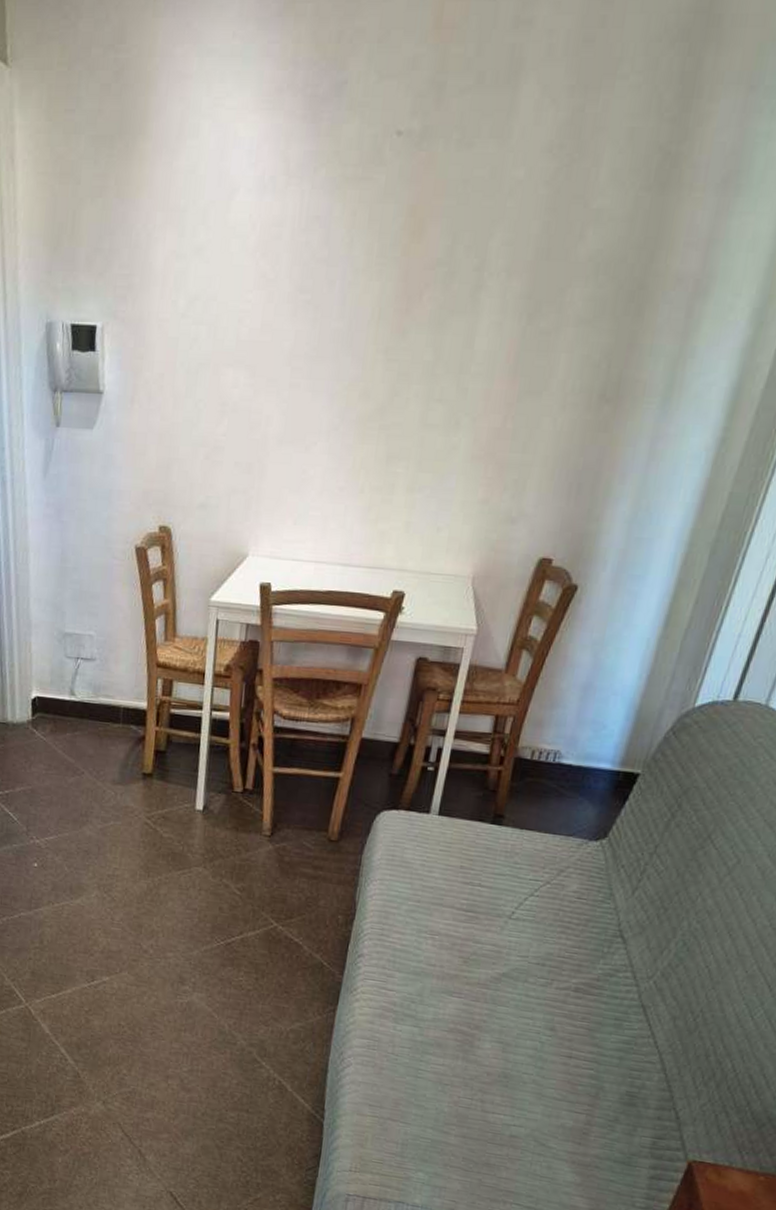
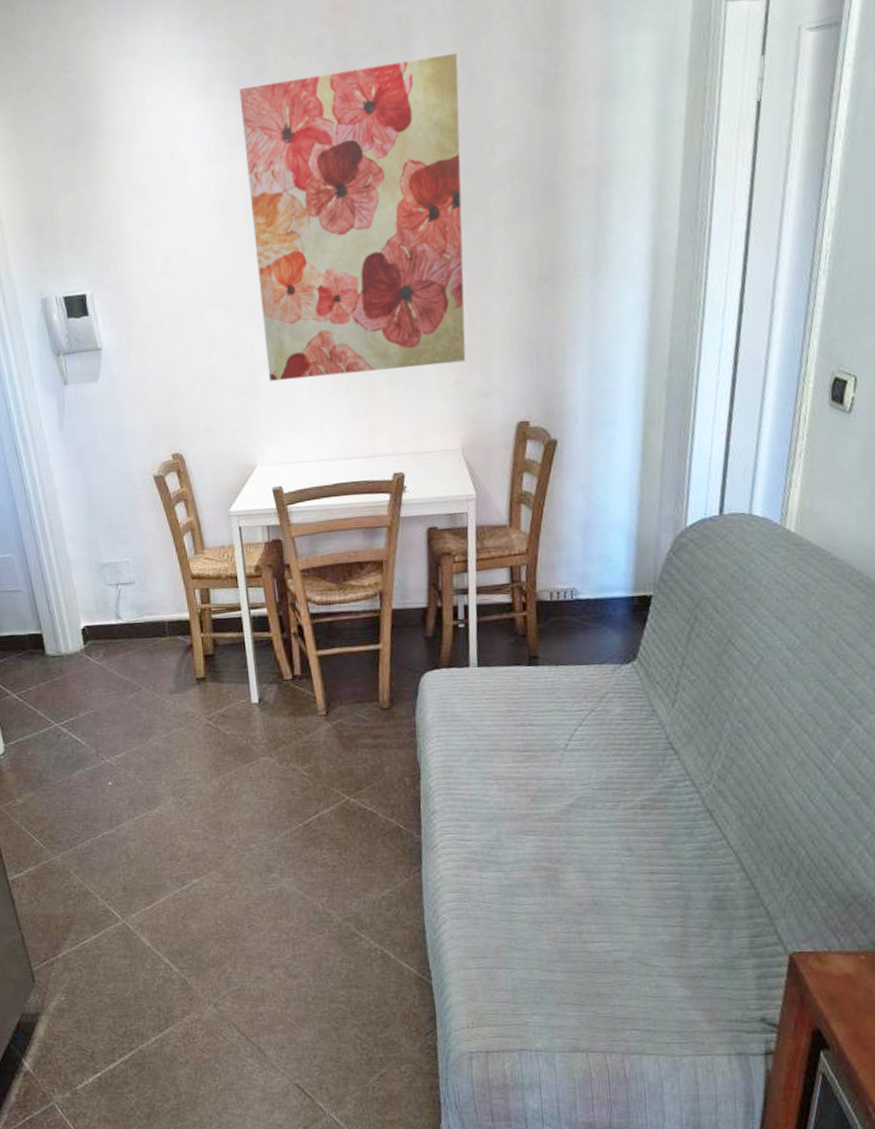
wall art: none [279,105,569,479] -> present [239,52,466,381]

